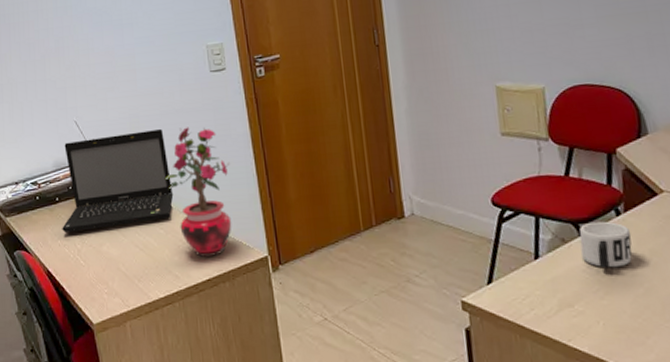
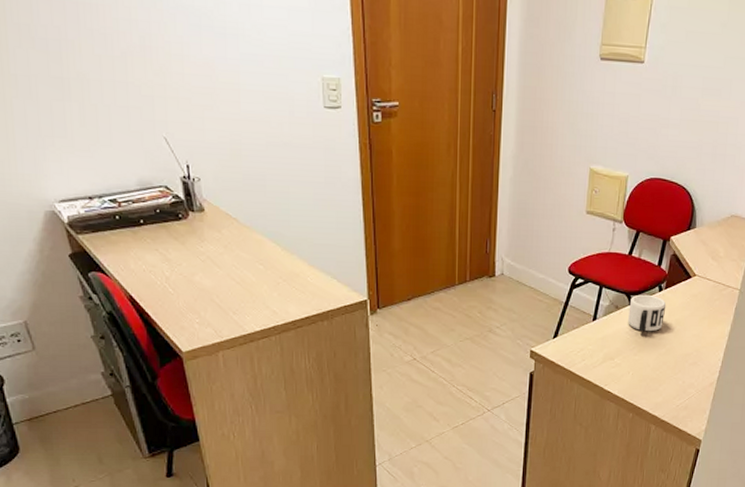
laptop: present [62,128,174,232] -> none [147,160,276,258]
potted plant: present [164,127,232,257] -> none [267,163,337,296]

